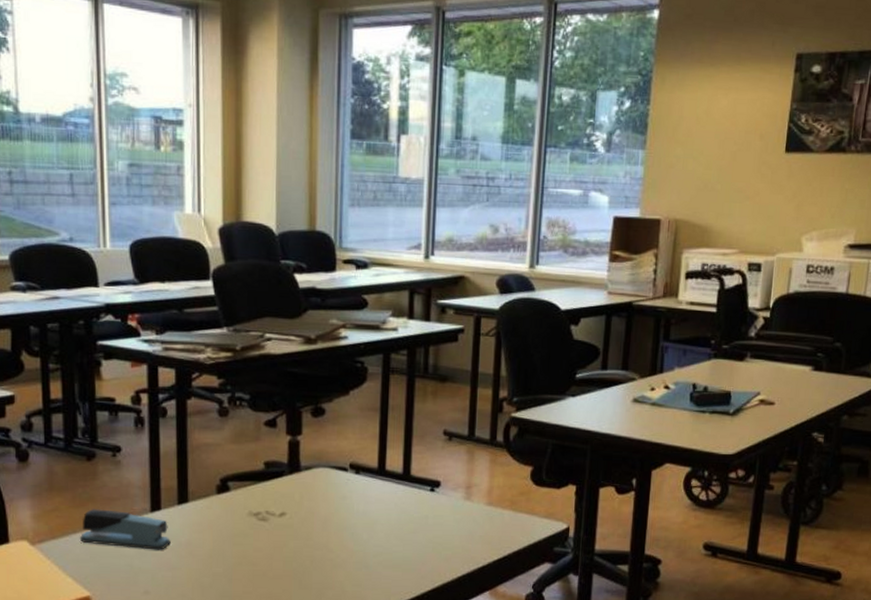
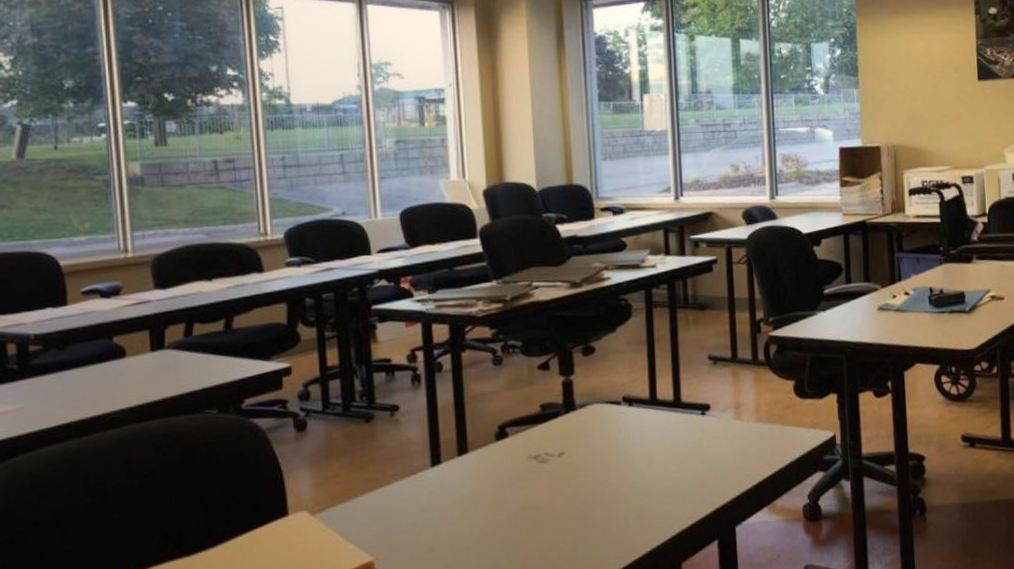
stapler: present [79,508,172,550] -> none [360,469,454,507]

